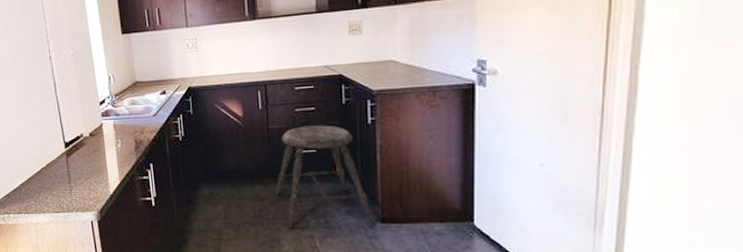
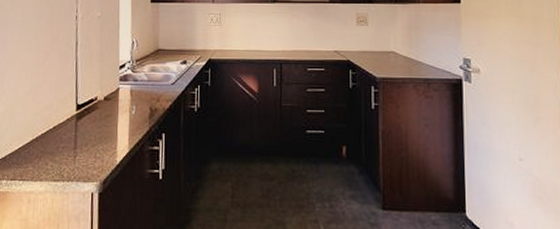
stool: present [275,125,375,229] -> none [284,106,377,212]

